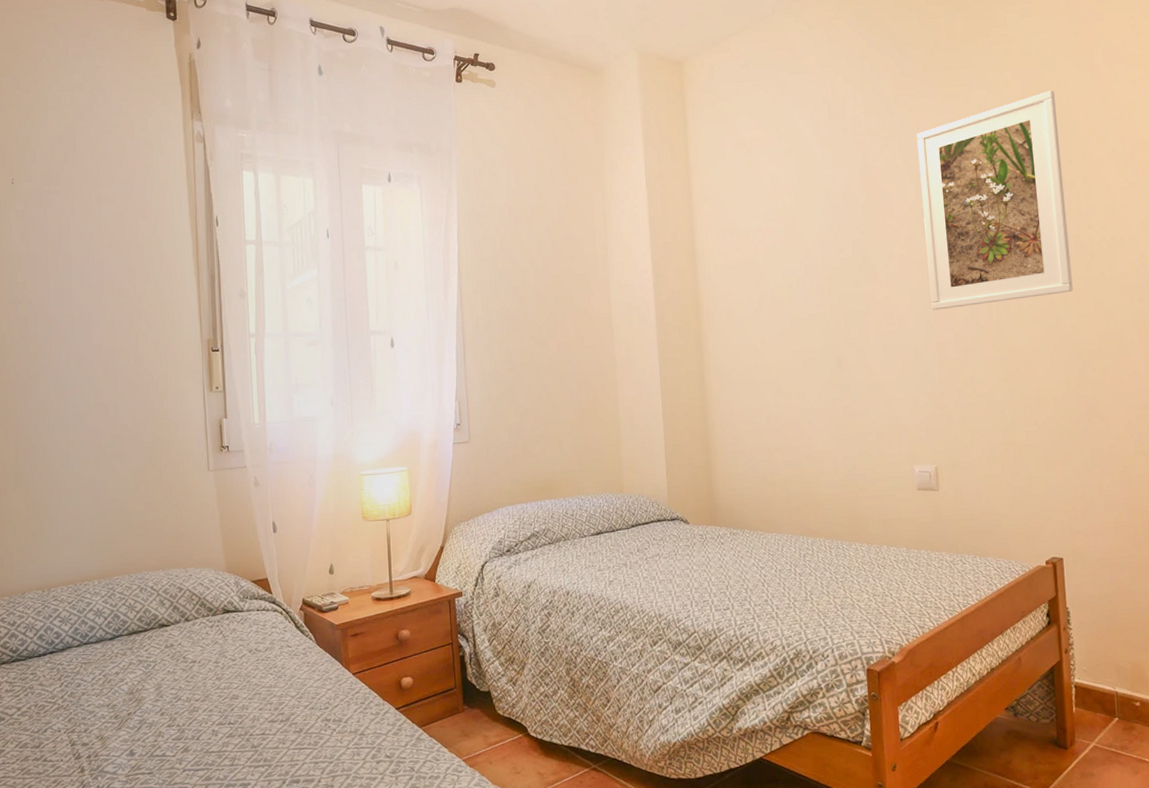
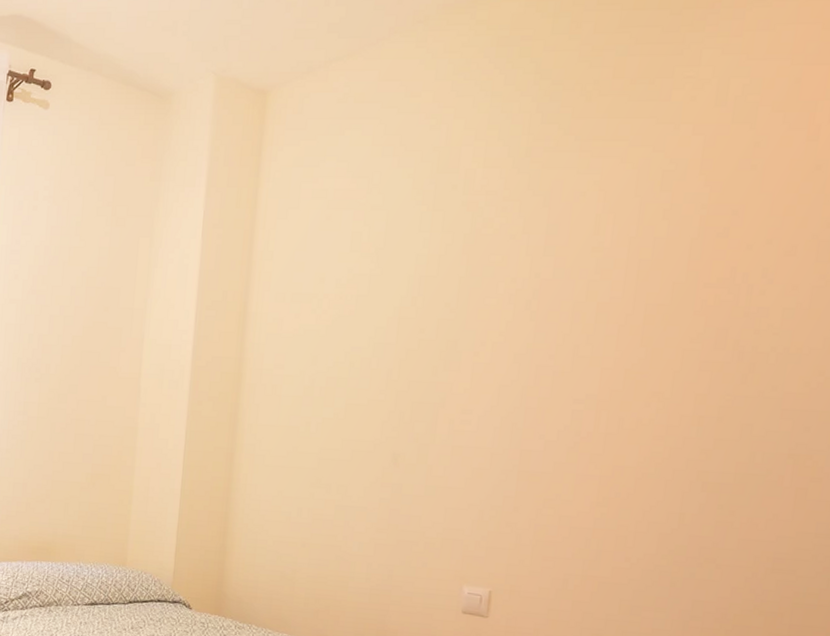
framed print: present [917,90,1073,310] -> none [522,153,748,413]

